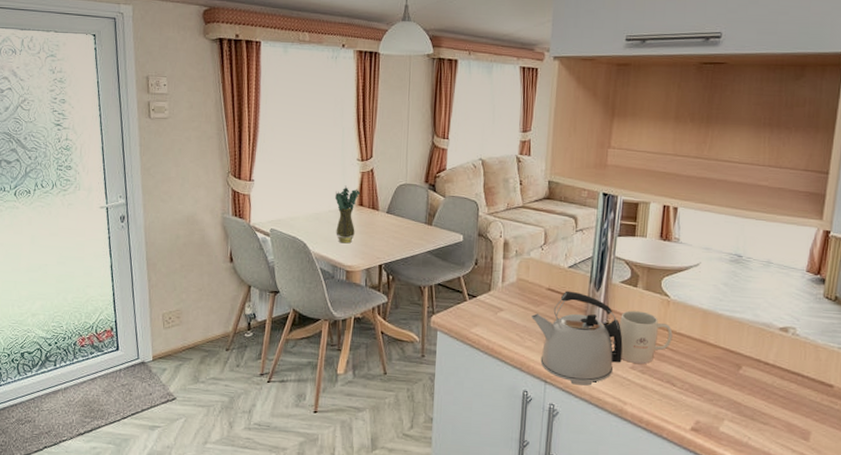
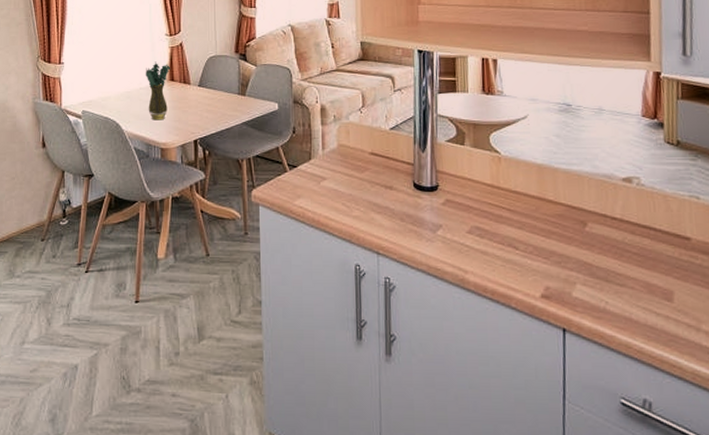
kettle: present [530,291,623,386] -> none [355,154,457,255]
mug: present [619,310,673,365] -> none [449,170,509,228]

